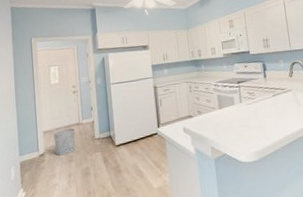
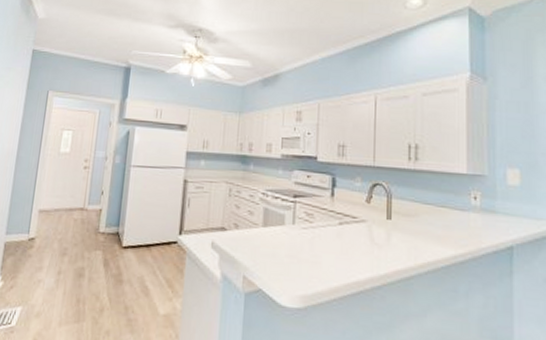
waste bin: present [54,128,76,156] -> none [48,212,77,245]

